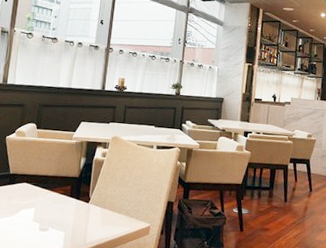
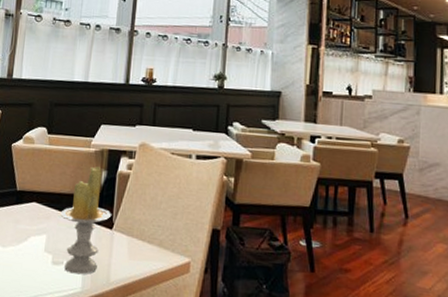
candle: none [47,155,89,238] -> present [60,167,112,275]

